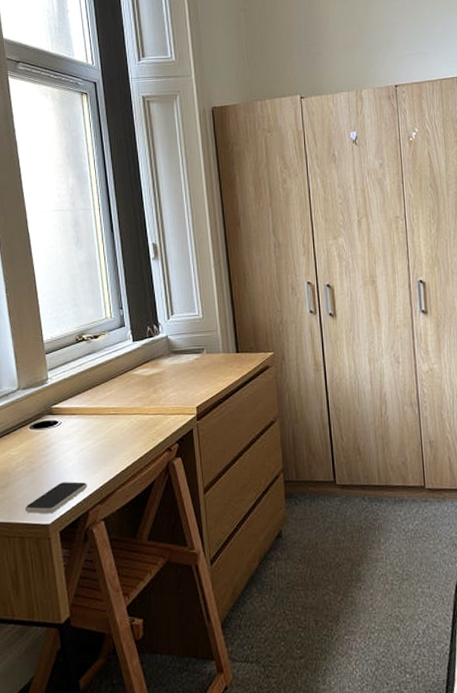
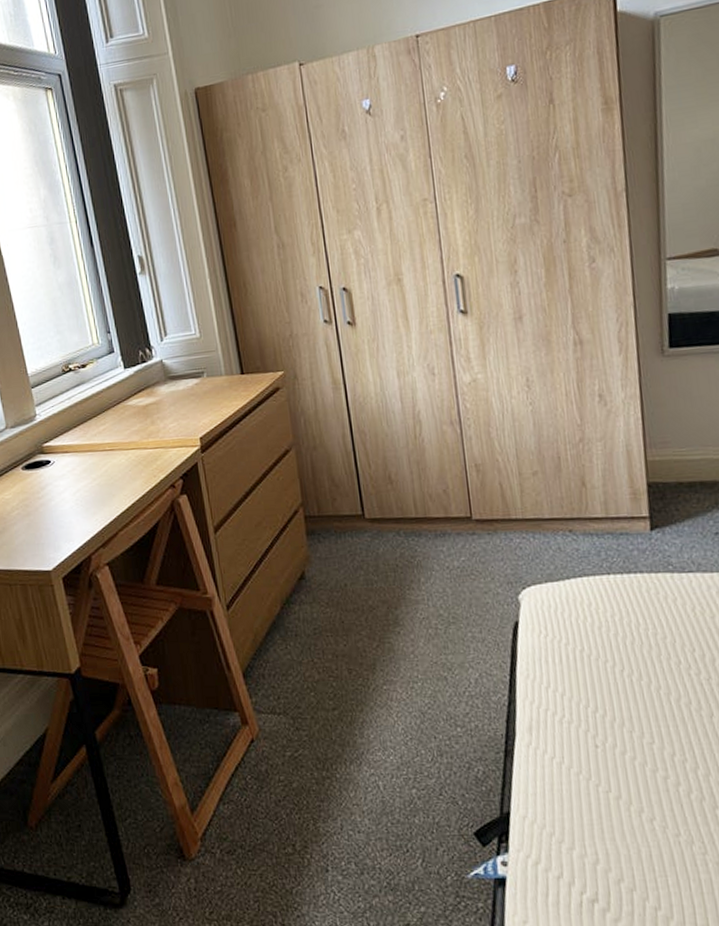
smartphone: present [25,481,87,514] -> none [24,524,87,560]

